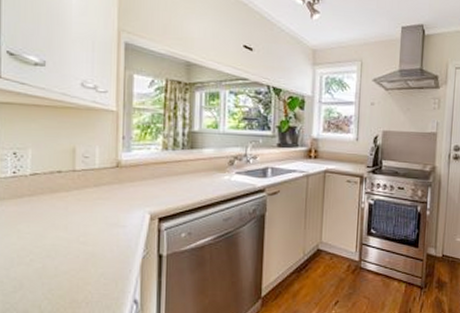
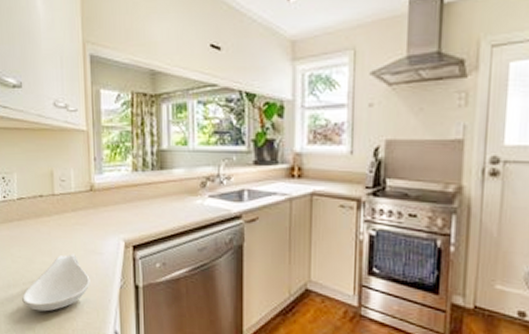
spoon rest: none [28,227,110,287] -> present [22,253,90,312]

